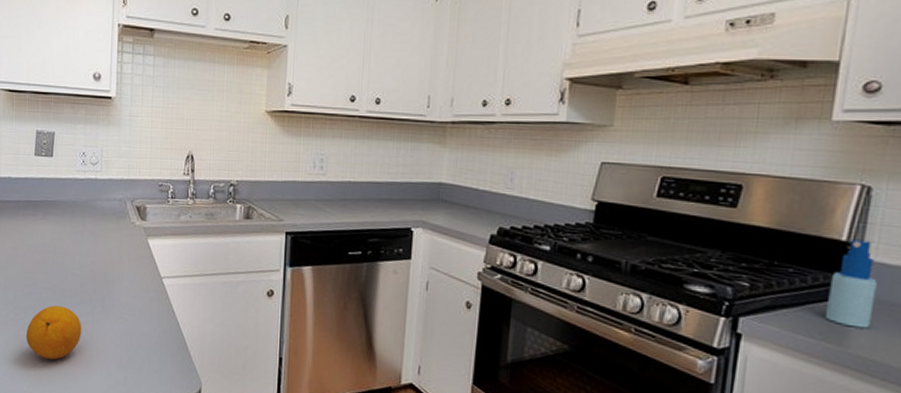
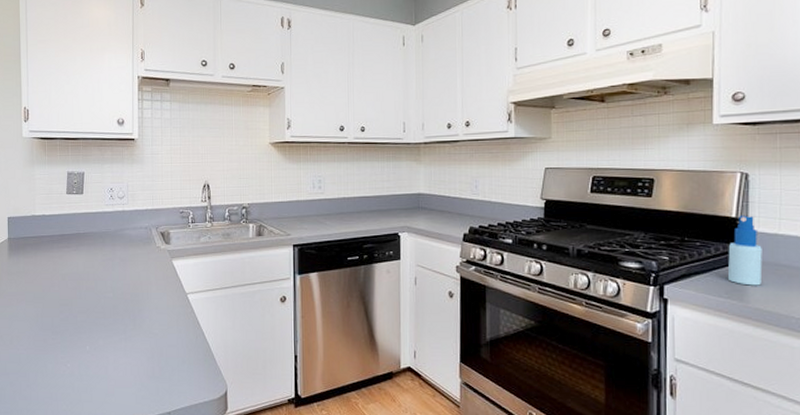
fruit: present [25,305,82,360] -> none [63,327,116,378]

